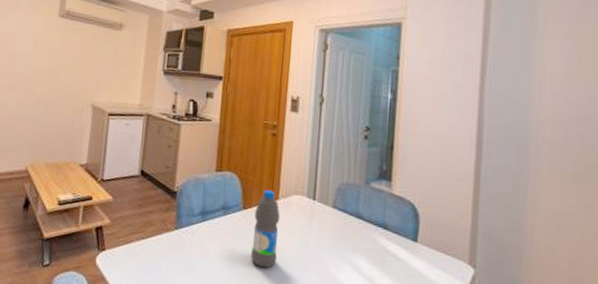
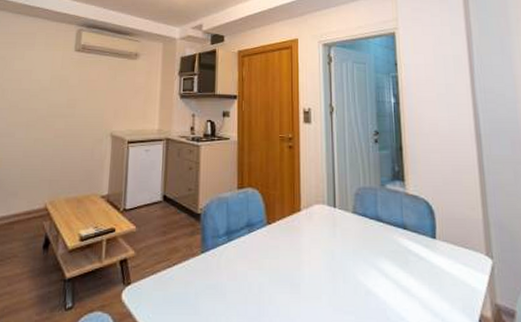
water bottle: present [251,189,280,268] -> none [279,202,304,283]

